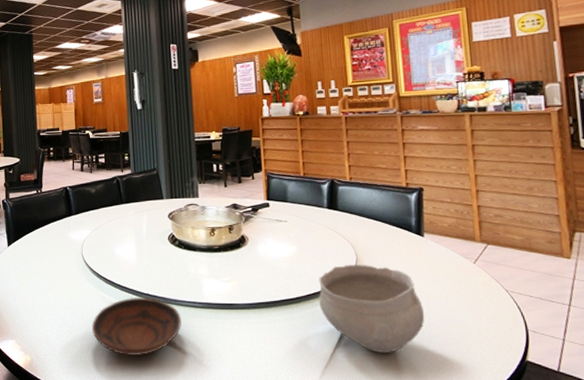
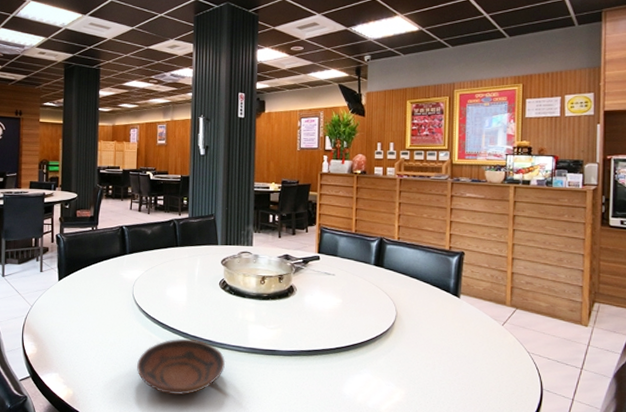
bowl: present [319,264,425,353] -> none [357,319,453,404]

